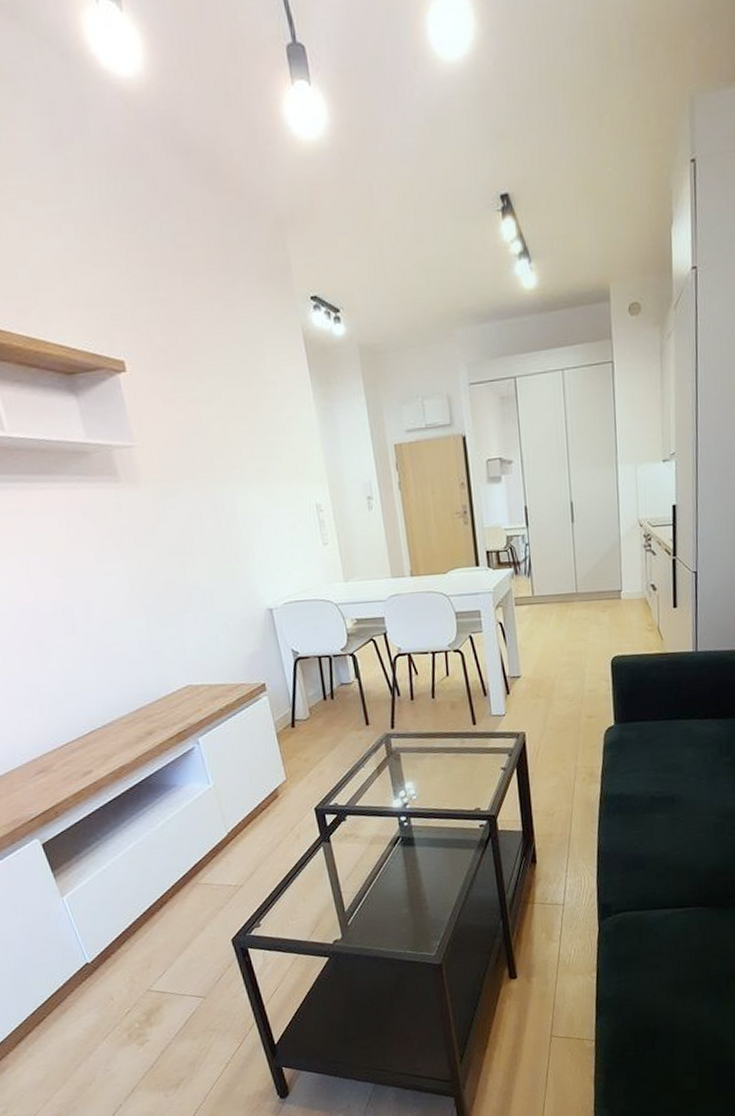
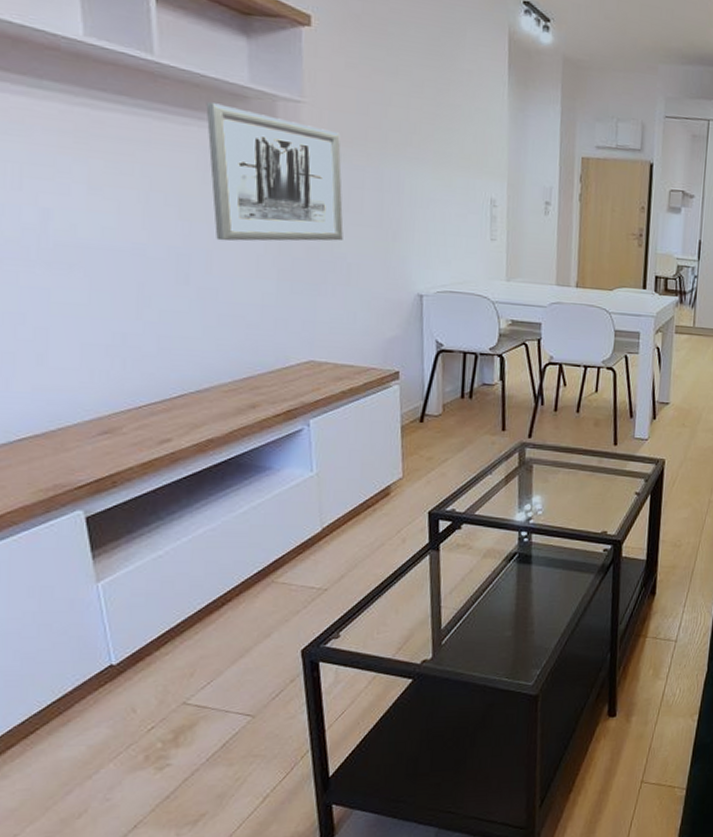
wall art: none [55,464,193,590] -> present [206,102,344,242]

